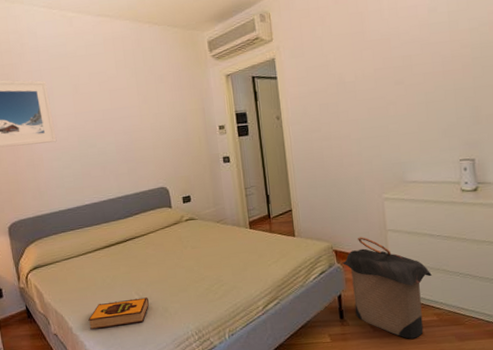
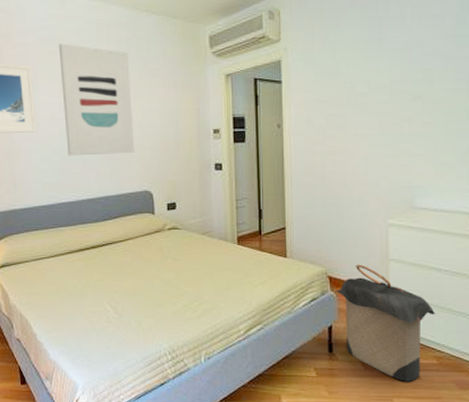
wall art: none [70,58,149,162] -> present [59,43,135,156]
hardback book: present [88,297,149,330] -> none [54,309,121,338]

